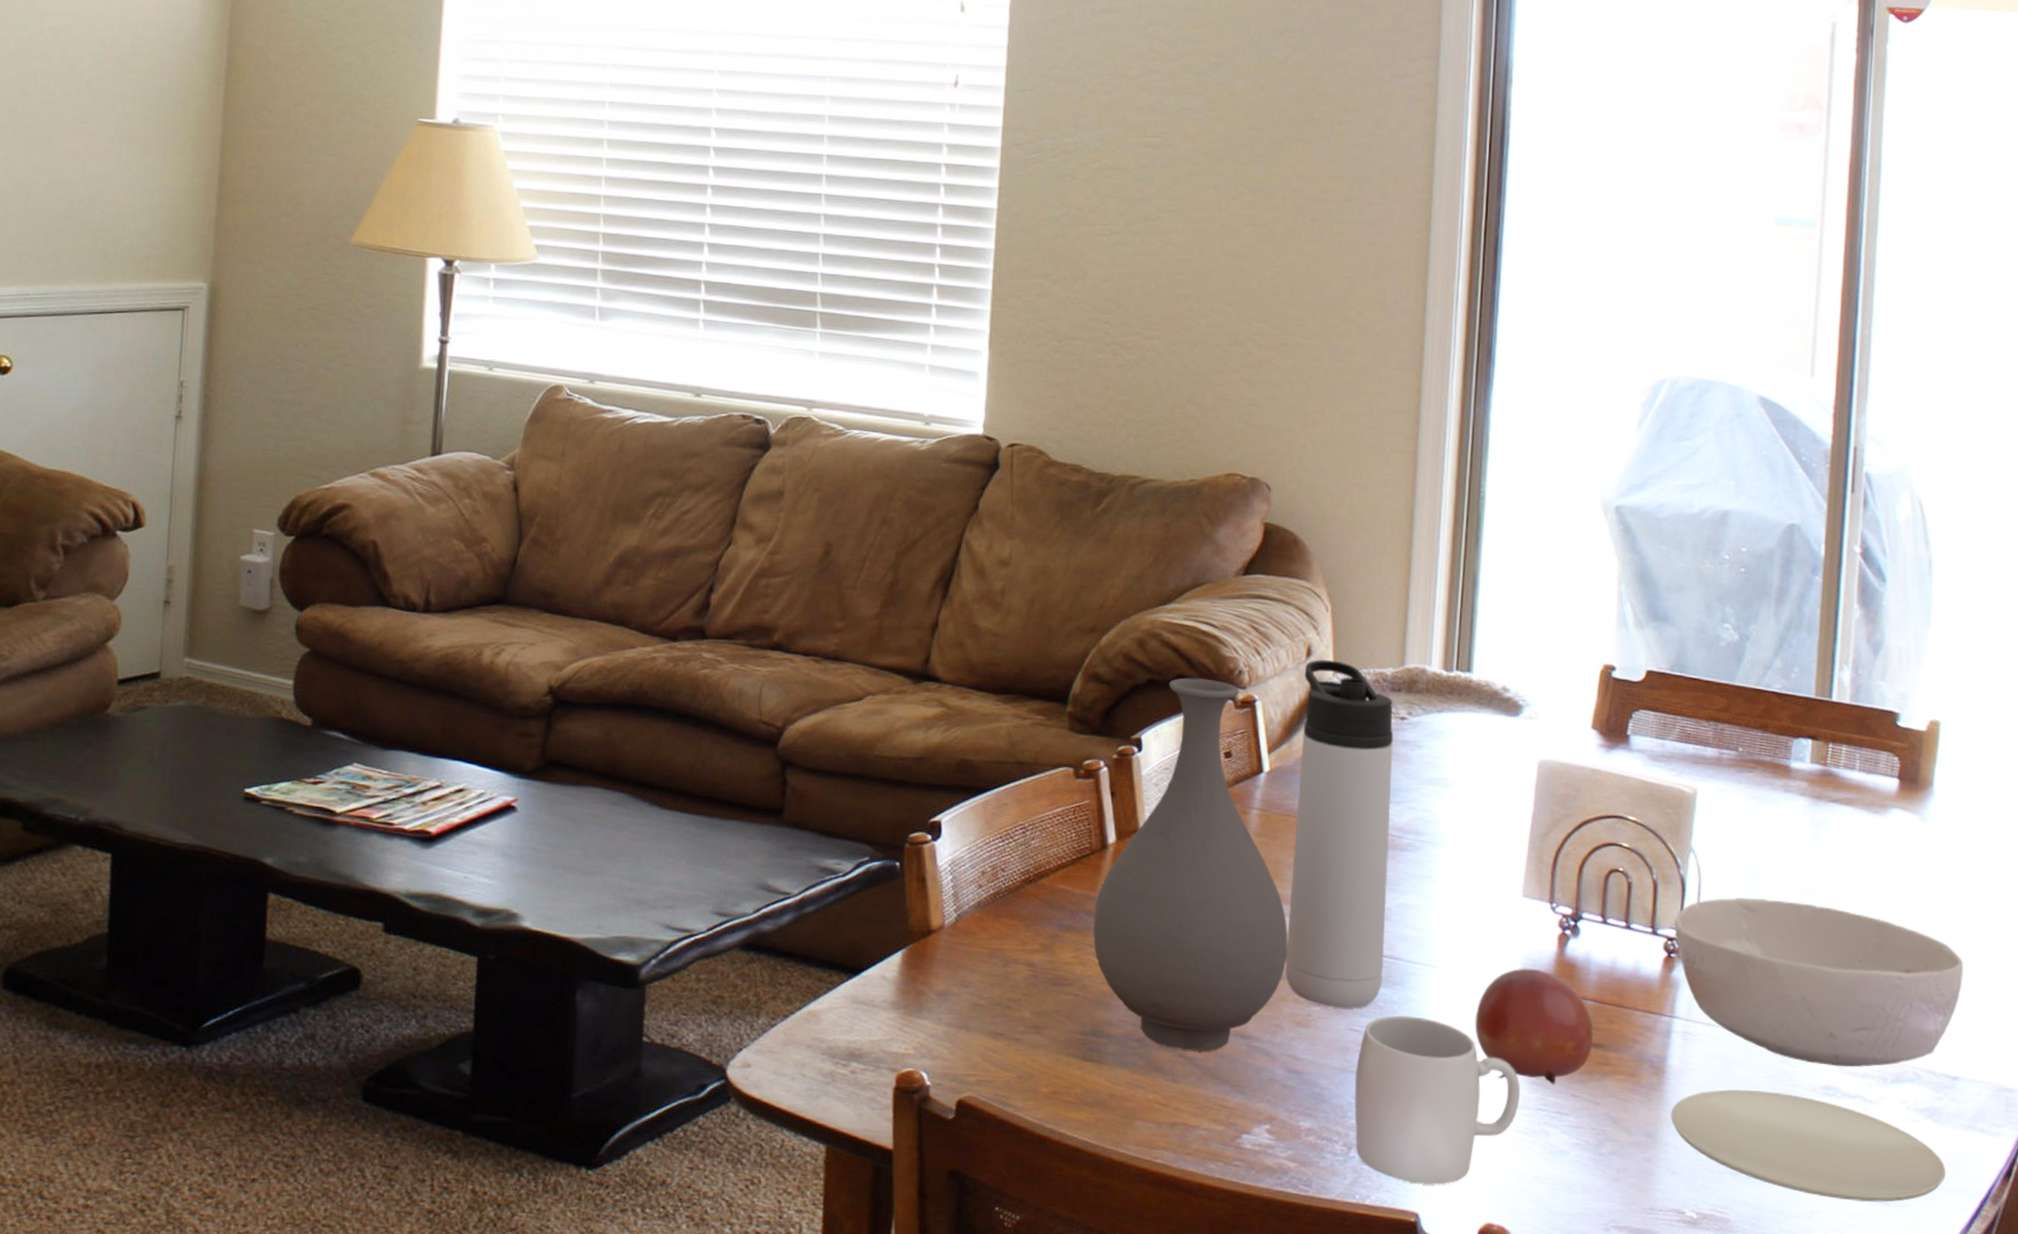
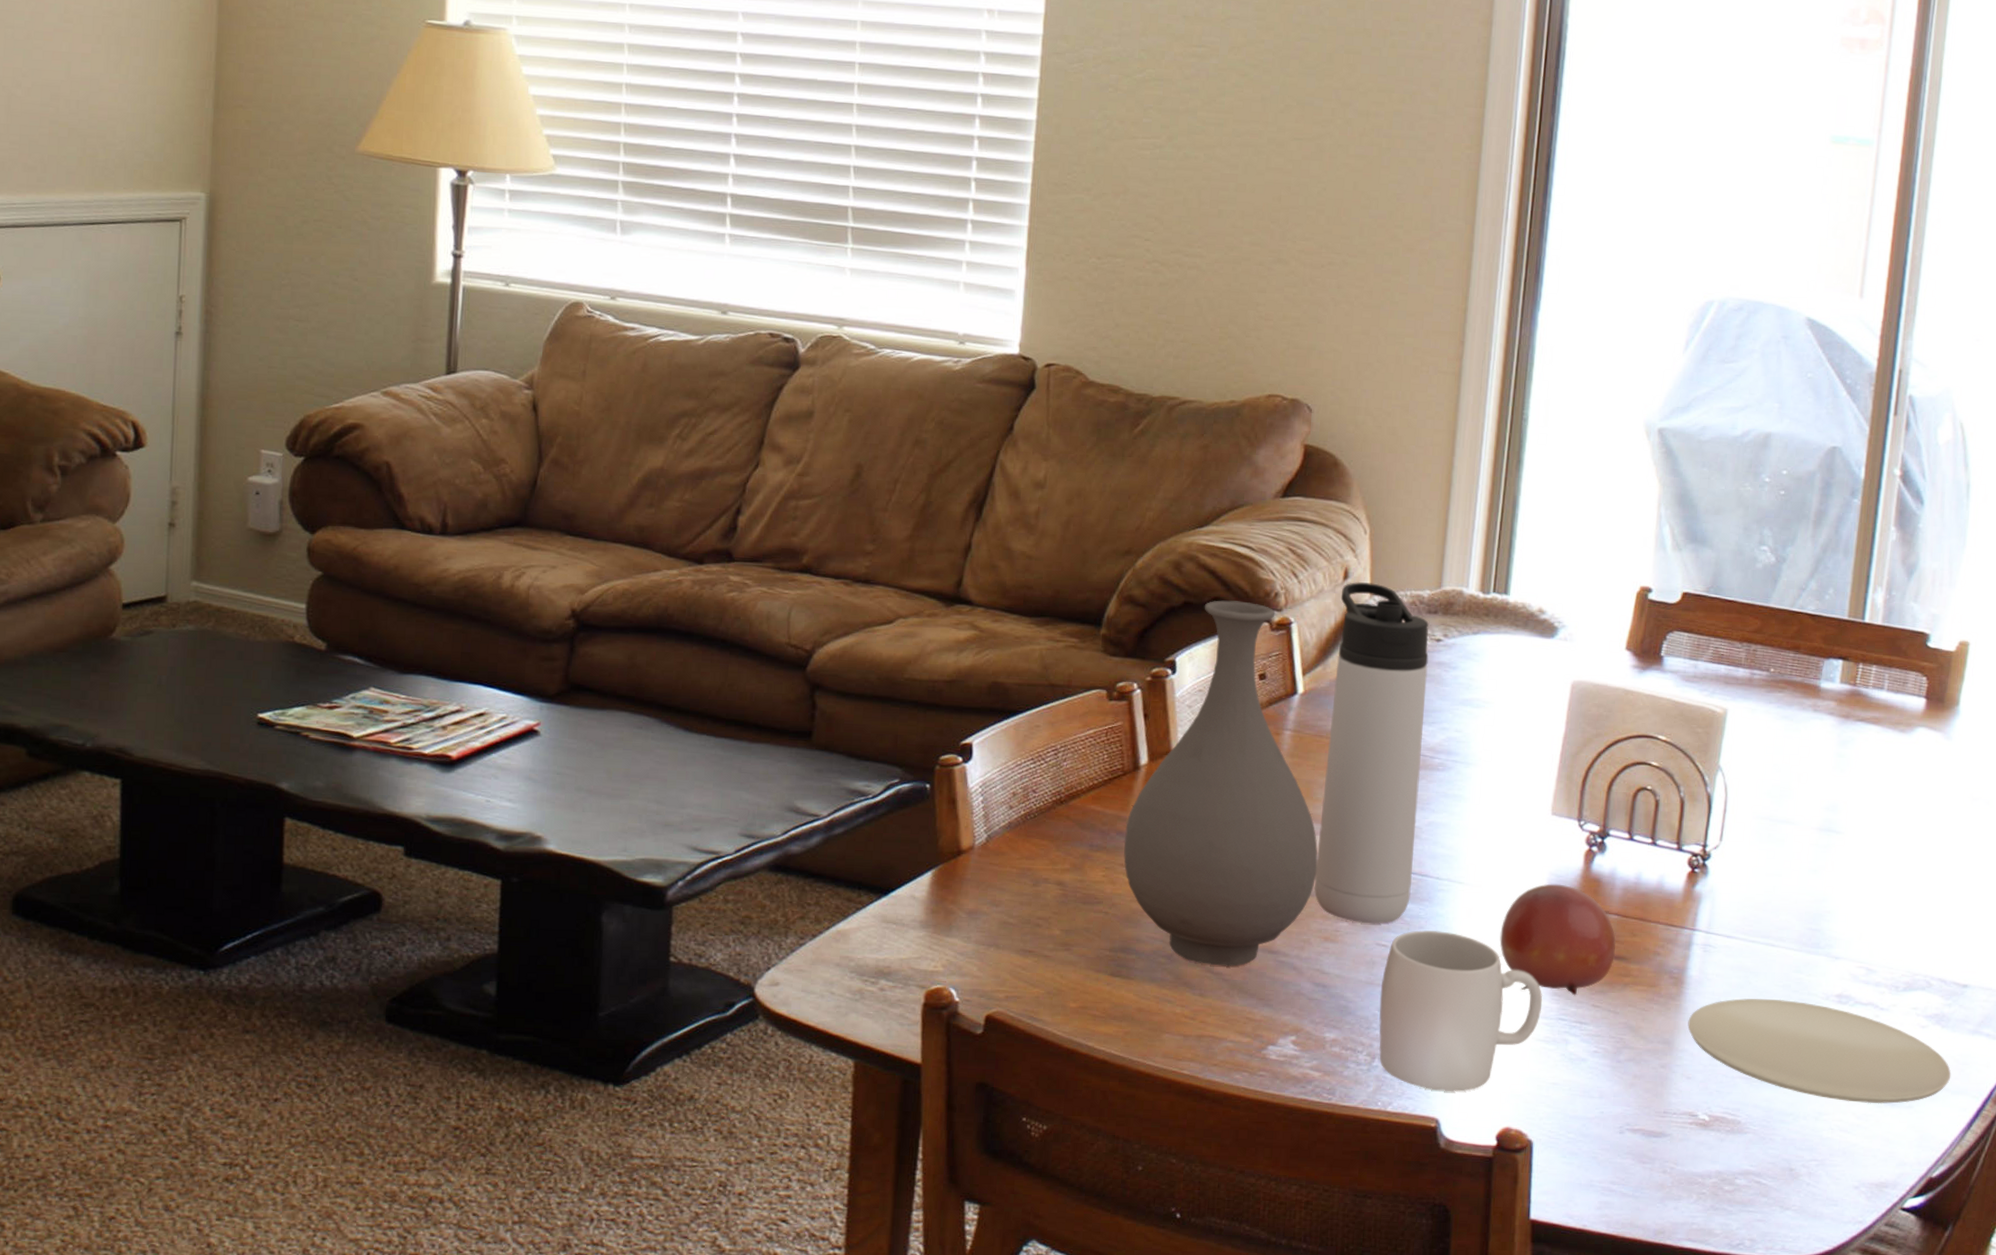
bowl: present [1674,897,1964,1068] -> none [1699,814,1980,977]

